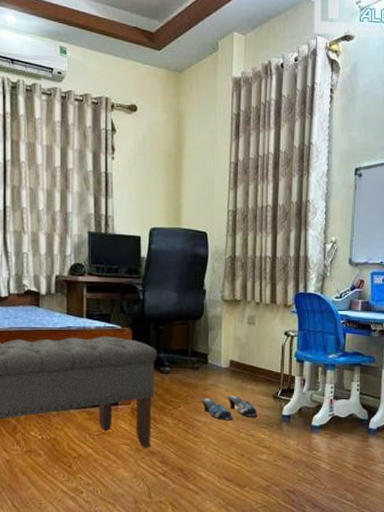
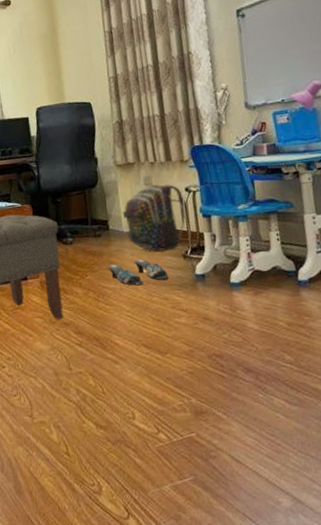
backpack: none [222,324,283,390] -> present [122,184,186,252]

